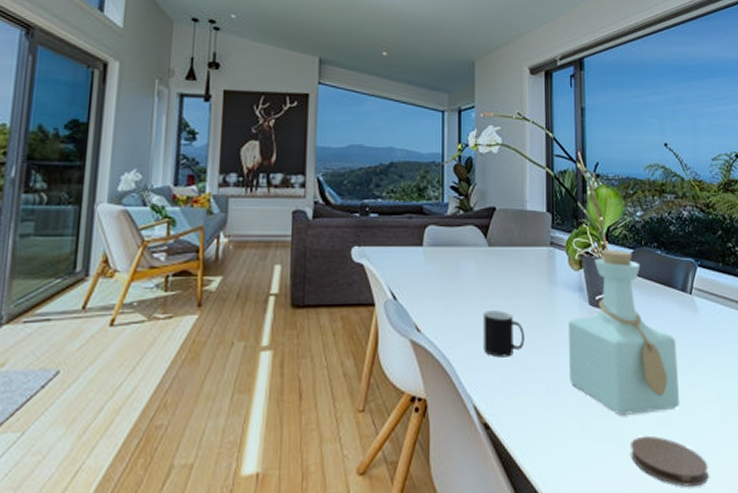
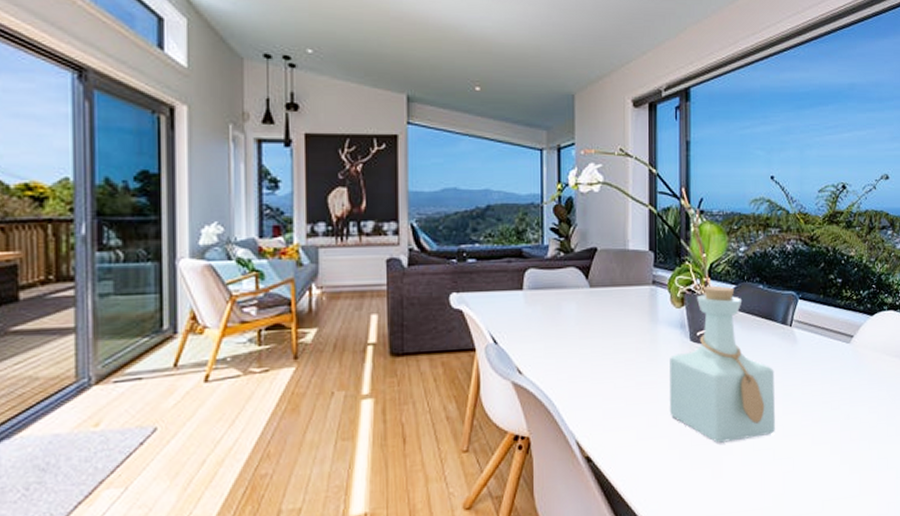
cup: present [483,310,525,358] -> none [585,350,626,395]
coaster: present [631,435,709,488] -> none [727,460,800,505]

